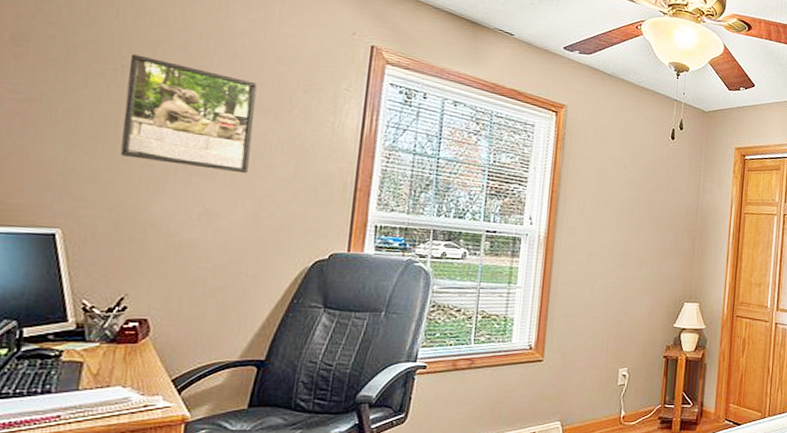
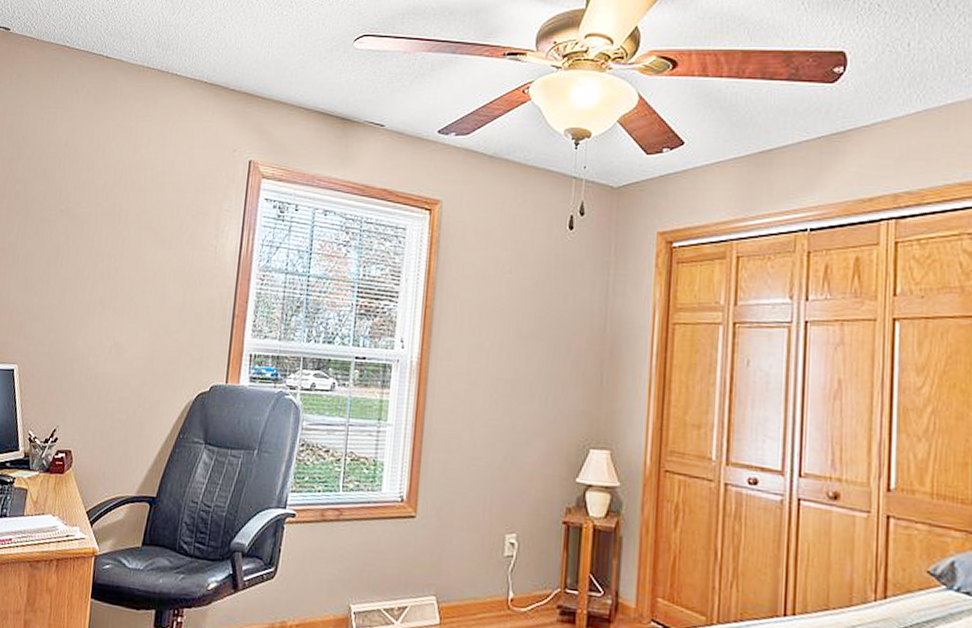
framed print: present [120,54,257,174] -> none [57,199,156,305]

